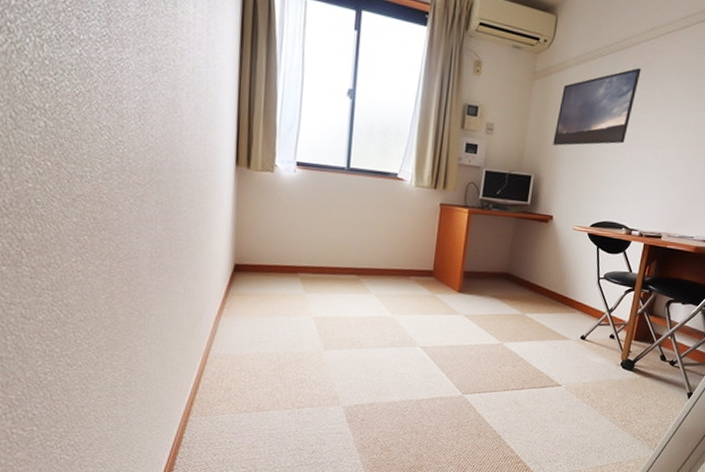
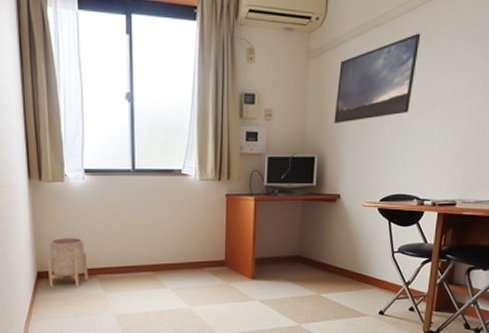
planter: none [246,230,291,285] -> present [48,237,89,288]

